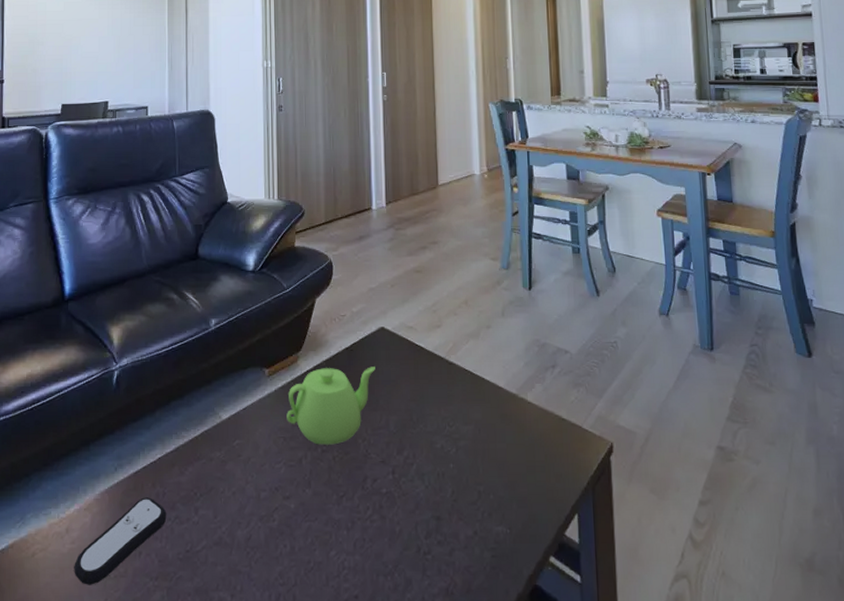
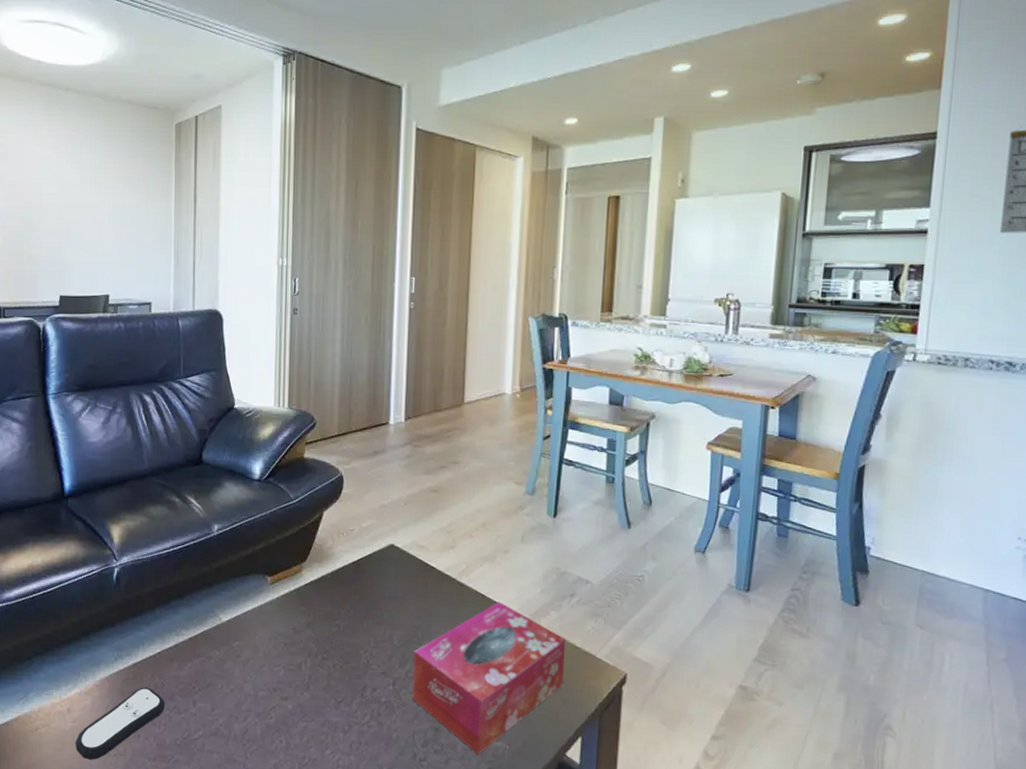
teapot: present [286,366,375,445] -> none [288,580,382,654]
tissue box: none [410,378,556,542] -> present [412,602,566,755]

